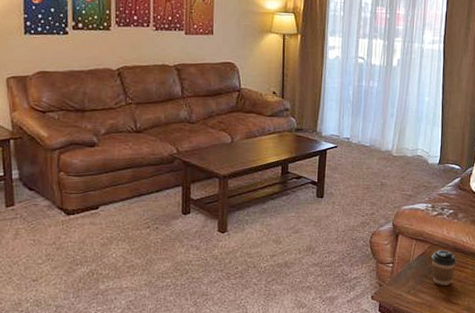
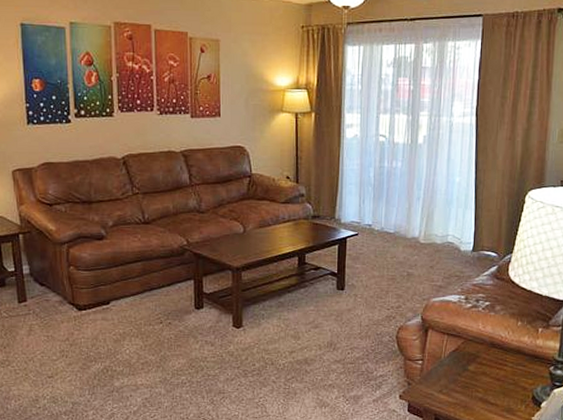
coffee cup: present [431,250,456,285] -> none [465,346,494,384]

